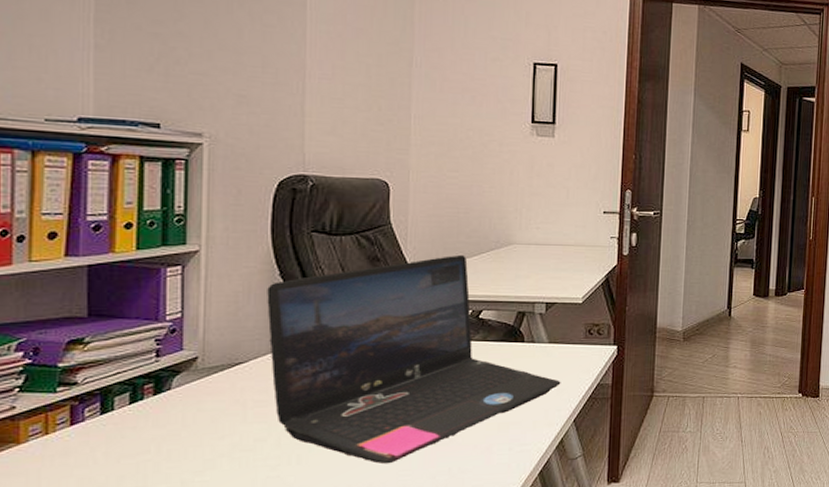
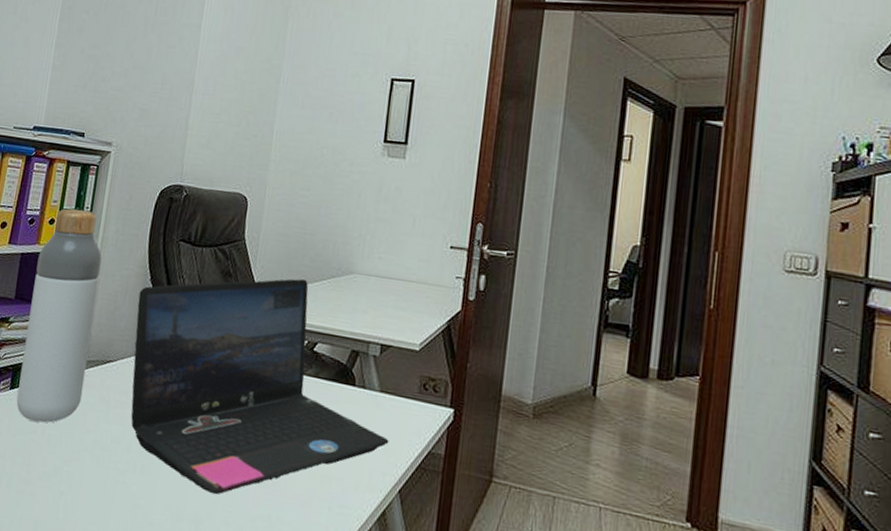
bottle: none [113,209,210,442] -> present [16,208,102,423]

